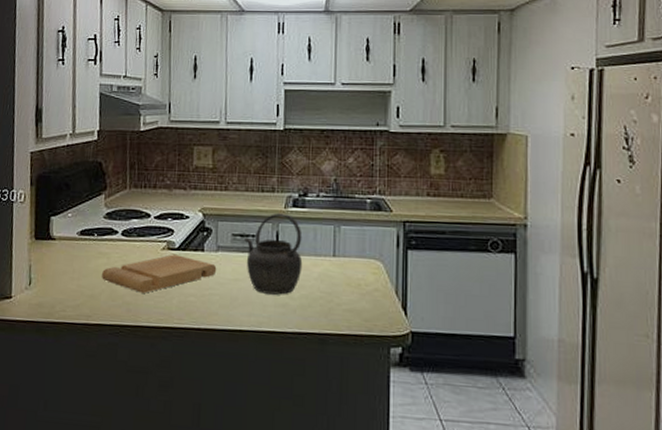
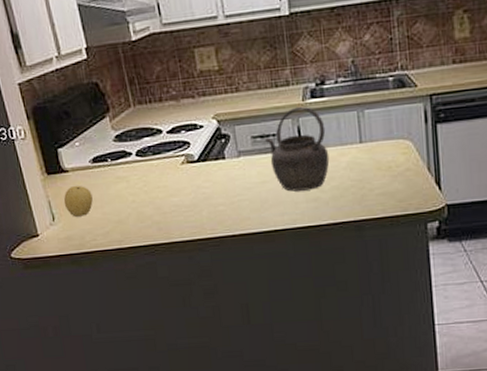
fruit: none [43,253,72,285] -> present [63,185,93,217]
cutting board: present [101,254,217,293] -> none [124,167,242,211]

